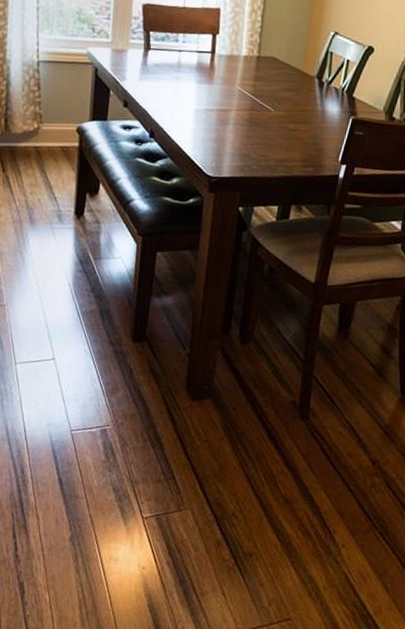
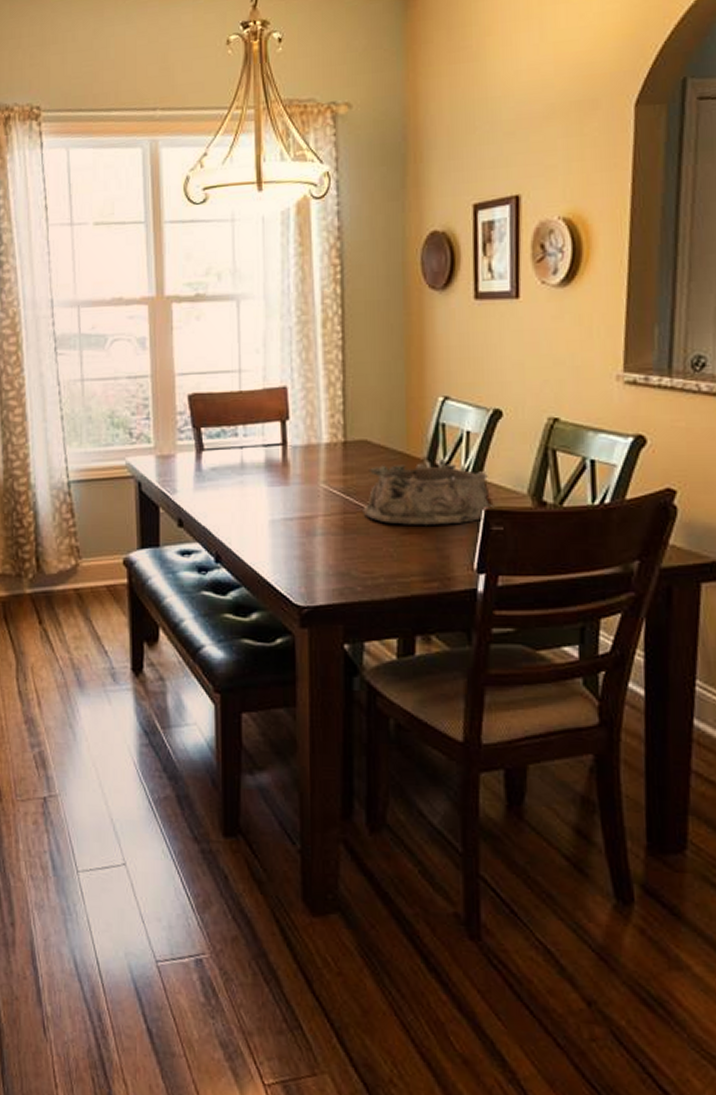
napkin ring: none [265,77,359,127] -> present [363,463,494,525]

